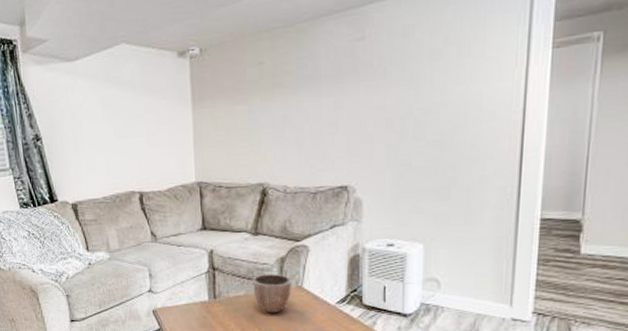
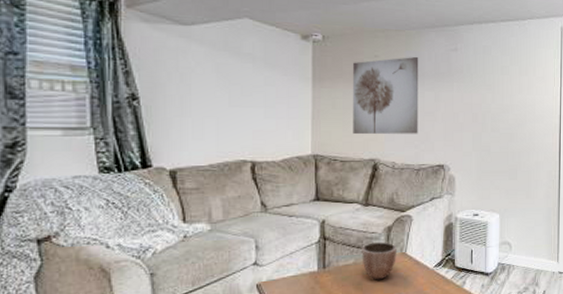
wall art: none [235,55,314,158] -> present [353,56,419,135]

